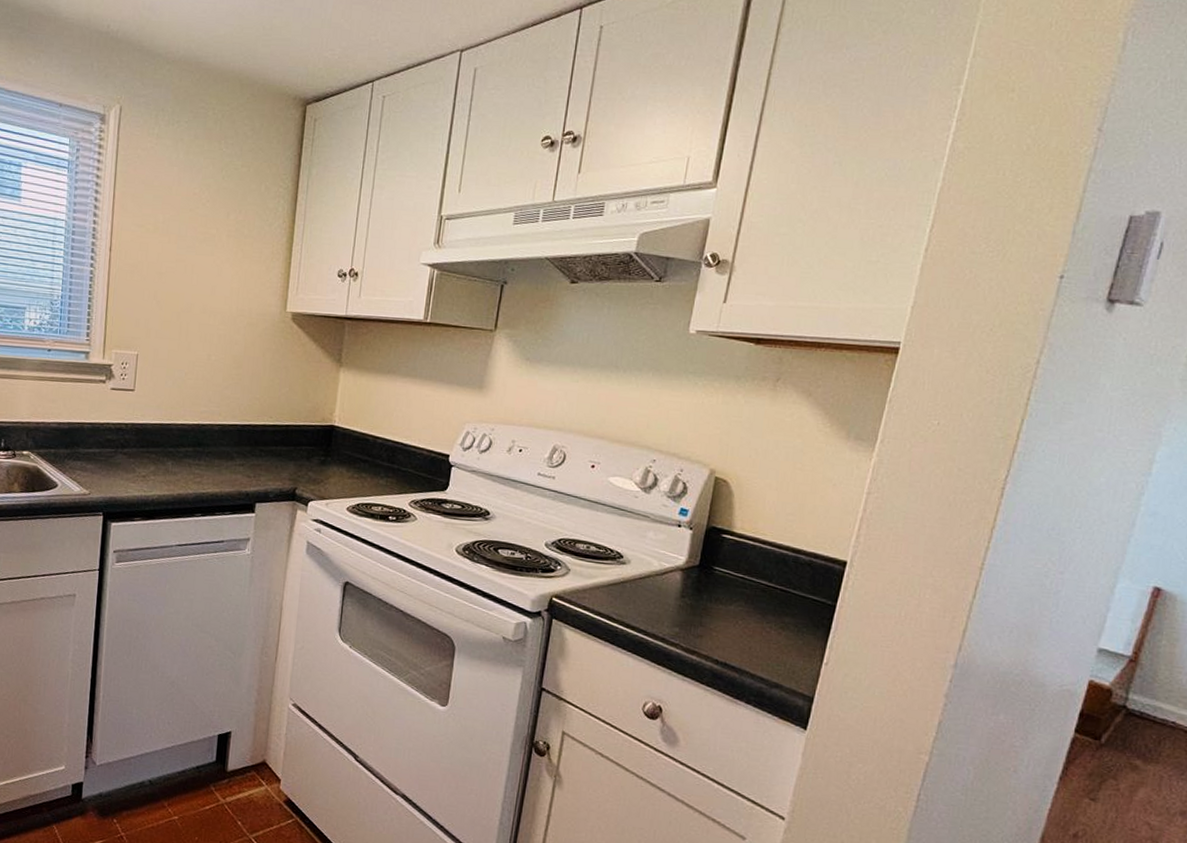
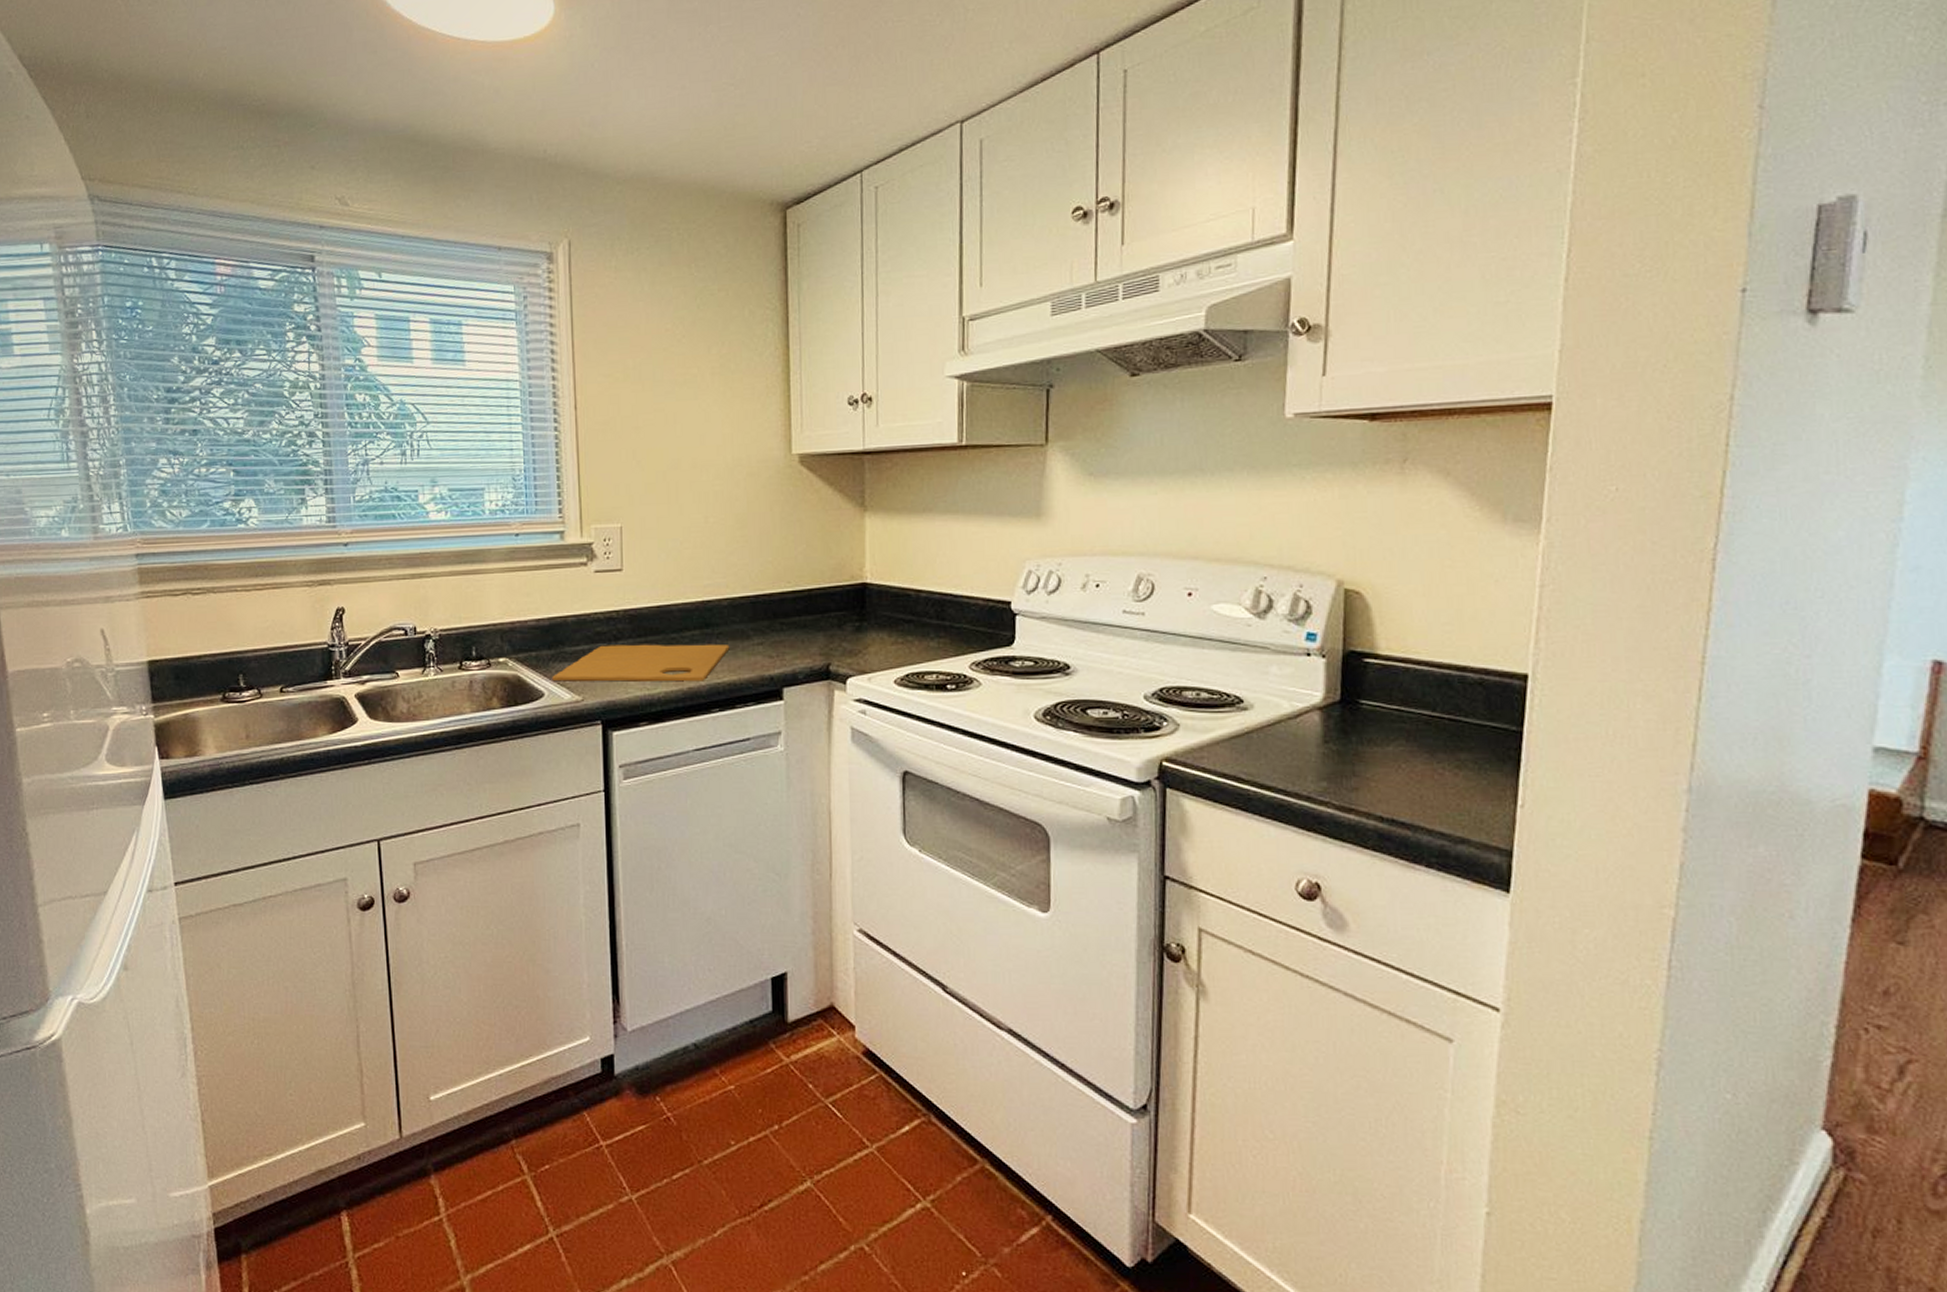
cutting board: none [66,450,216,490] -> present [552,644,730,682]

